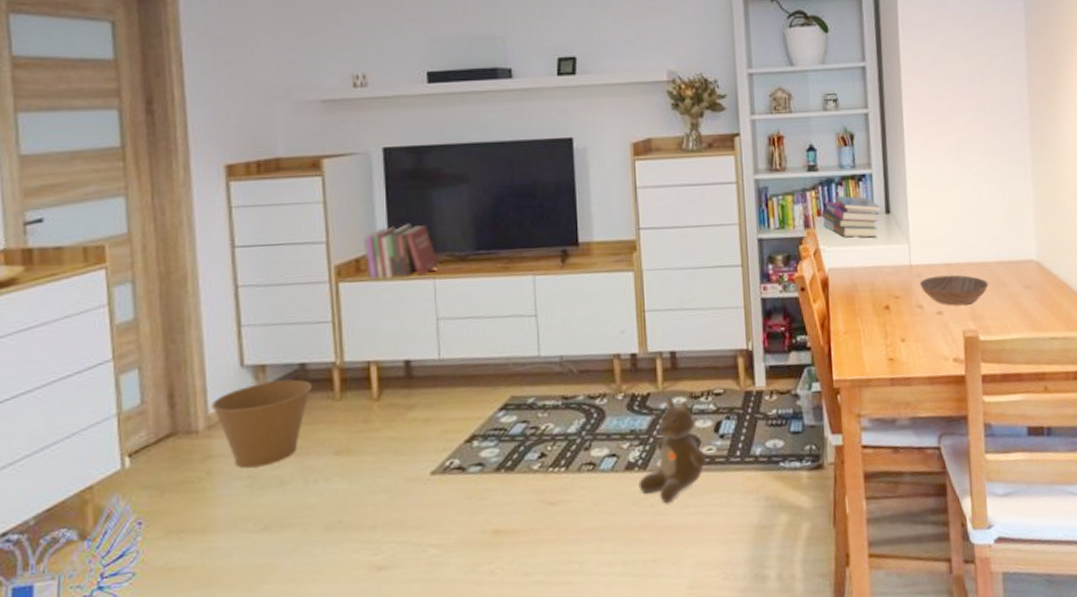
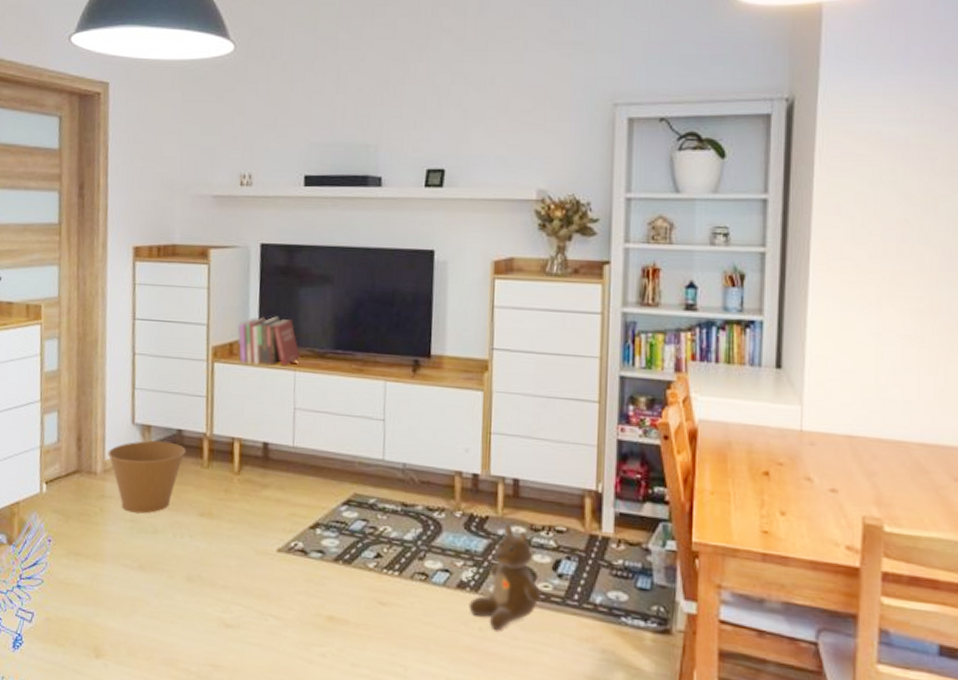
books: present [821,195,881,238] -> none [696,340,771,393]
bowl: present [919,274,988,306] -> none [811,447,903,488]

